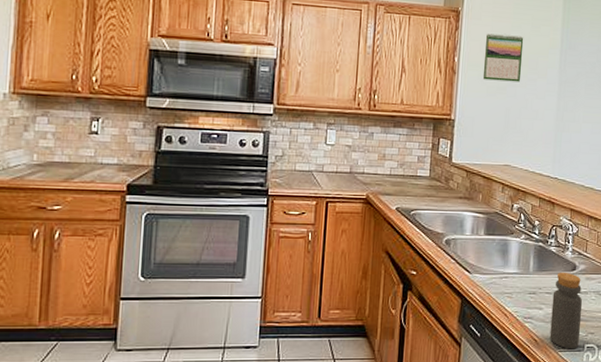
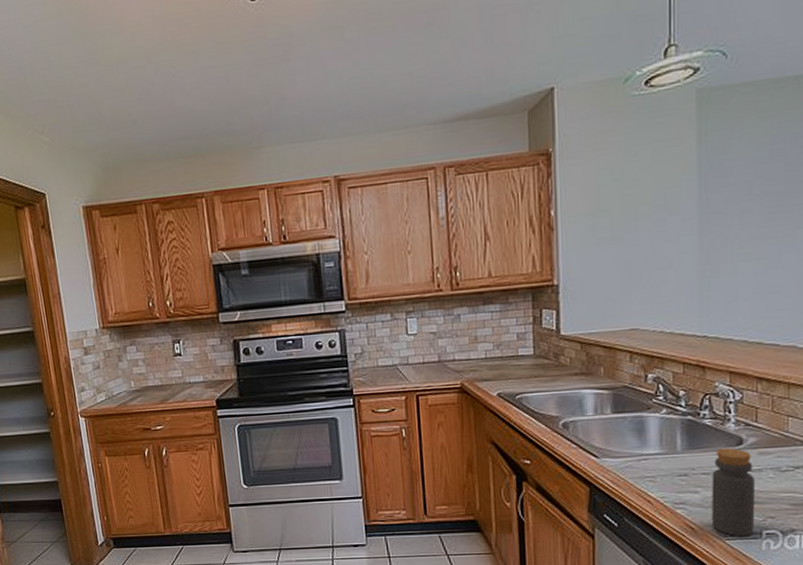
calendar: present [482,33,524,82] -> none [589,167,644,231]

